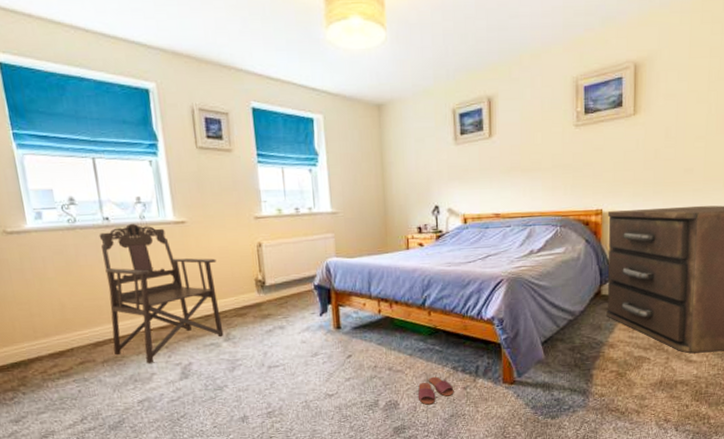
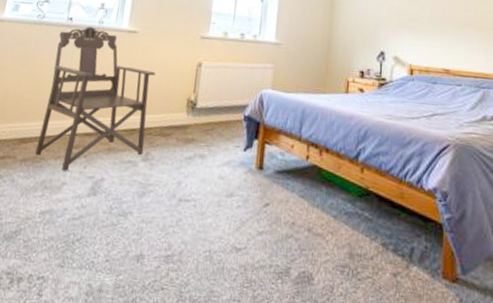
slippers: present [417,376,454,405] -> none [337,250,381,288]

